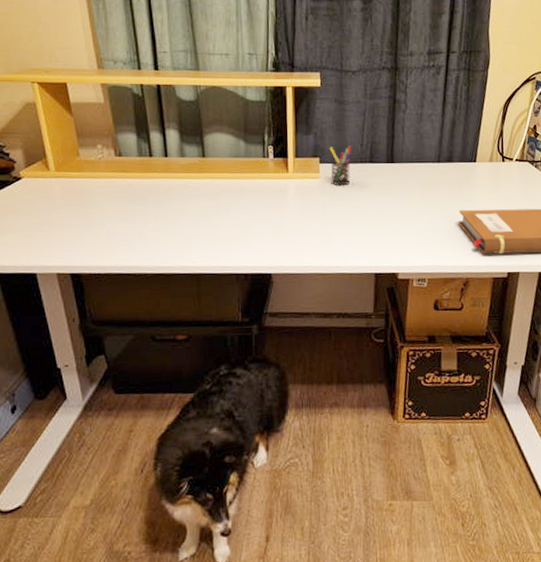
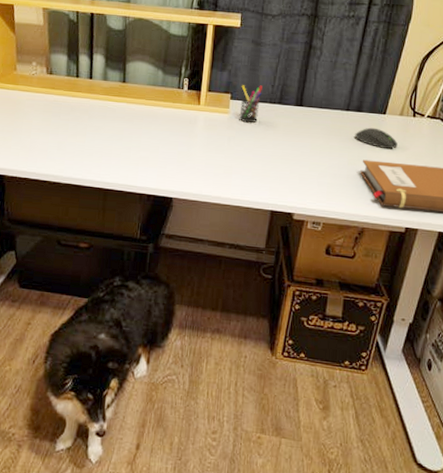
computer mouse: none [449,177,491,197] -> present [355,127,398,150]

